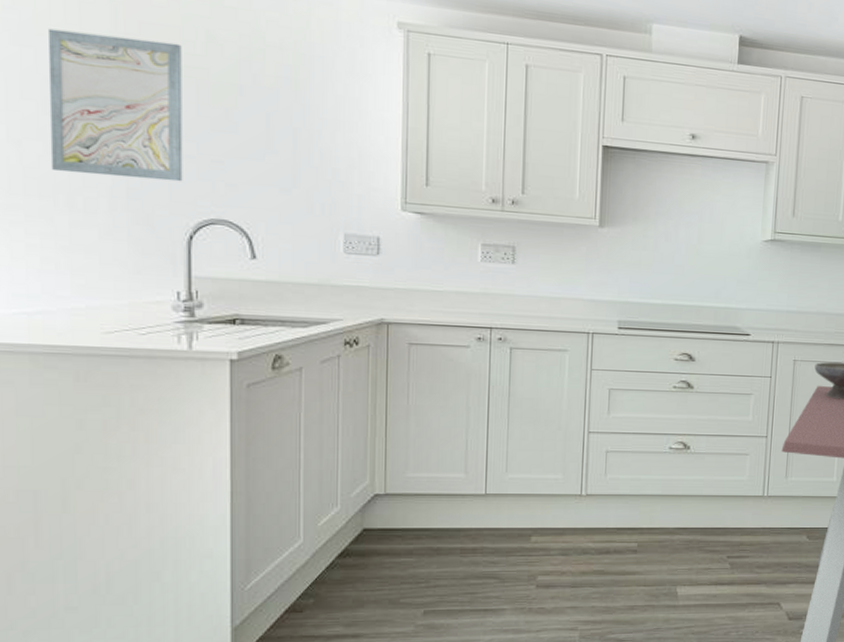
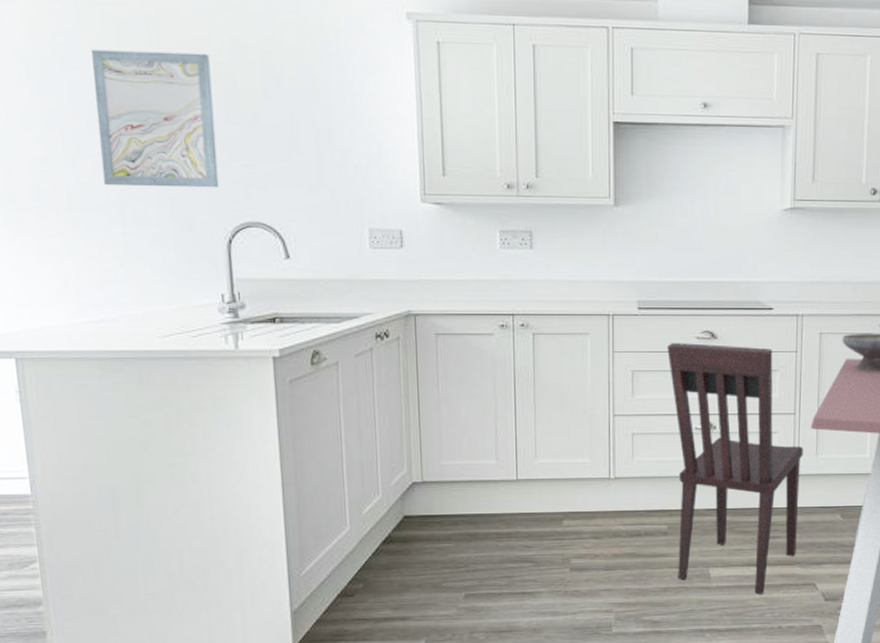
dining chair: none [645,362,774,613] -> present [667,342,803,594]

